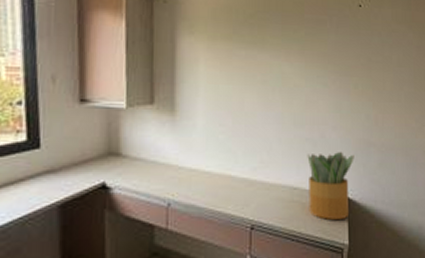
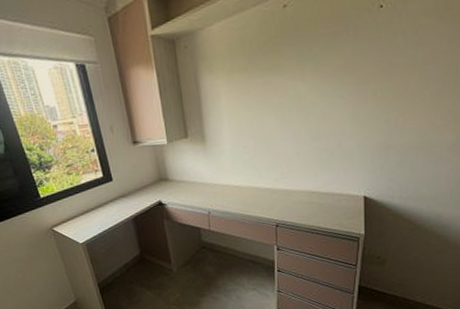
potted plant: present [307,152,354,220] -> none [324,157,372,216]

